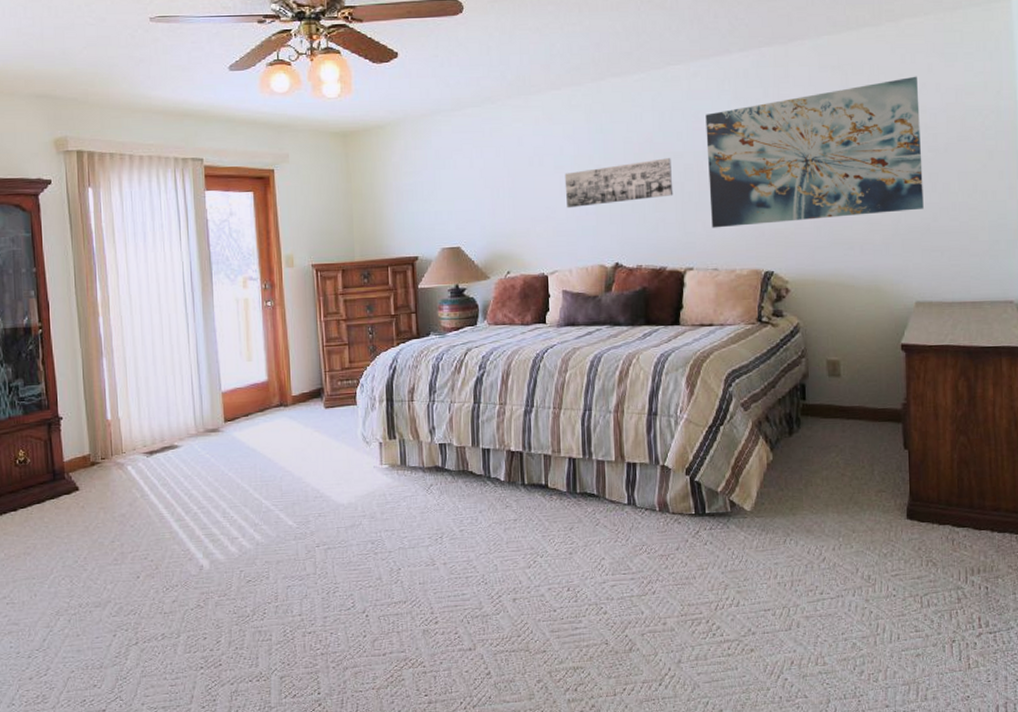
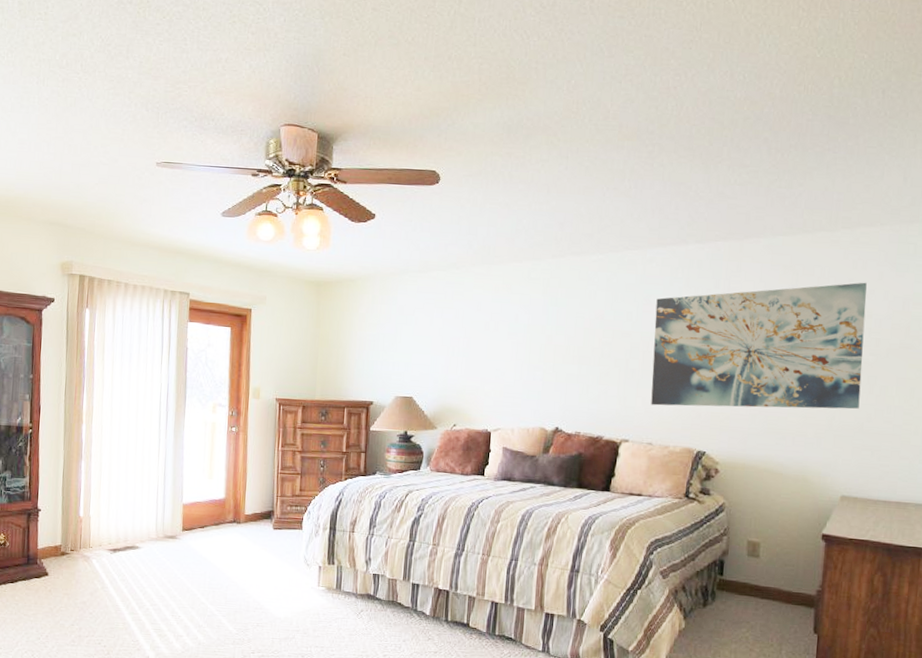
wall art: present [564,158,674,209] -> none [516,335,619,373]

